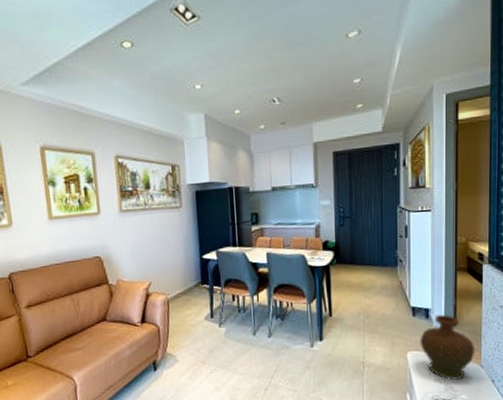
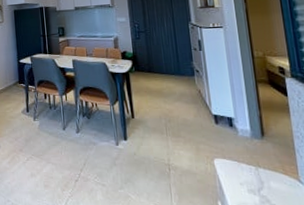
decorative vase: present [420,314,475,380] -> none [226,124,290,193]

